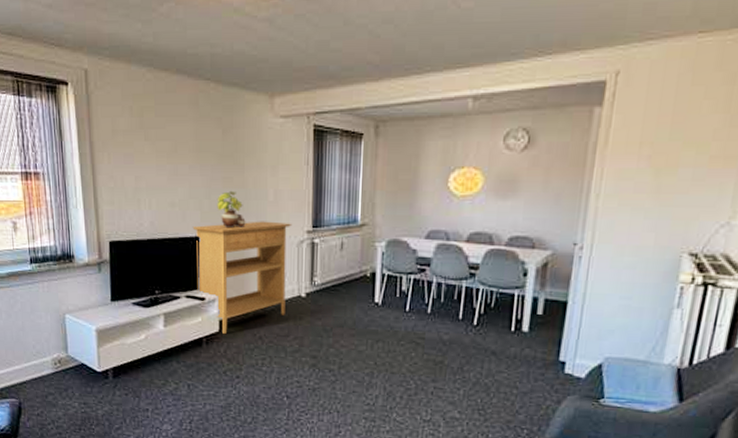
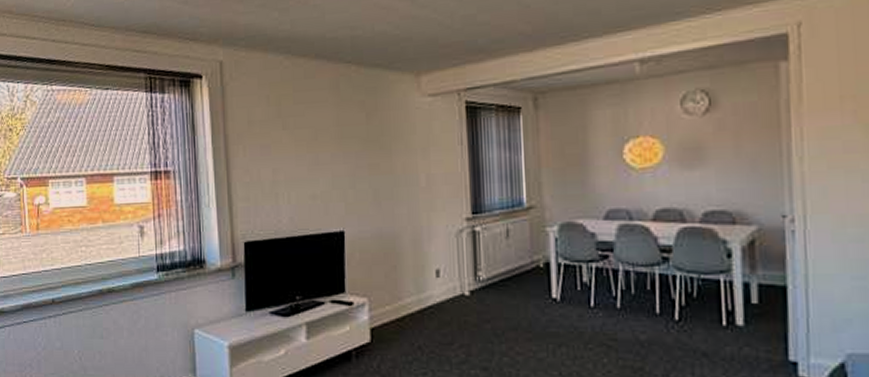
console table: present [192,221,293,334] -> none [336,209,449,344]
potted plant: present [217,191,246,229] -> none [362,179,396,220]

